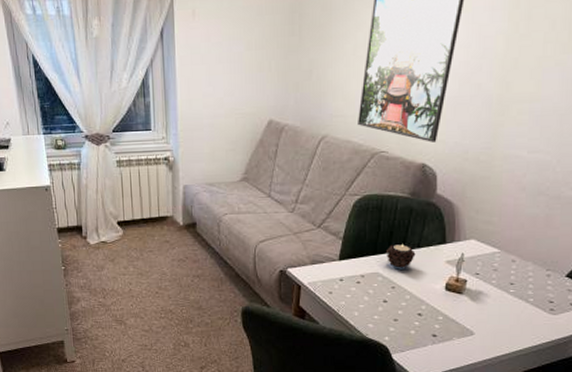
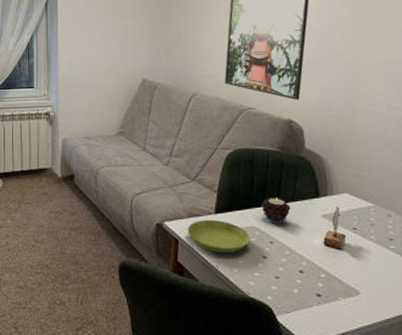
saucer: none [310,265,373,298] -> present [187,219,251,253]

